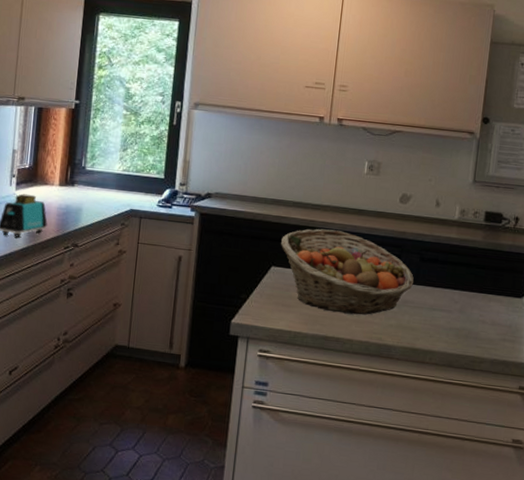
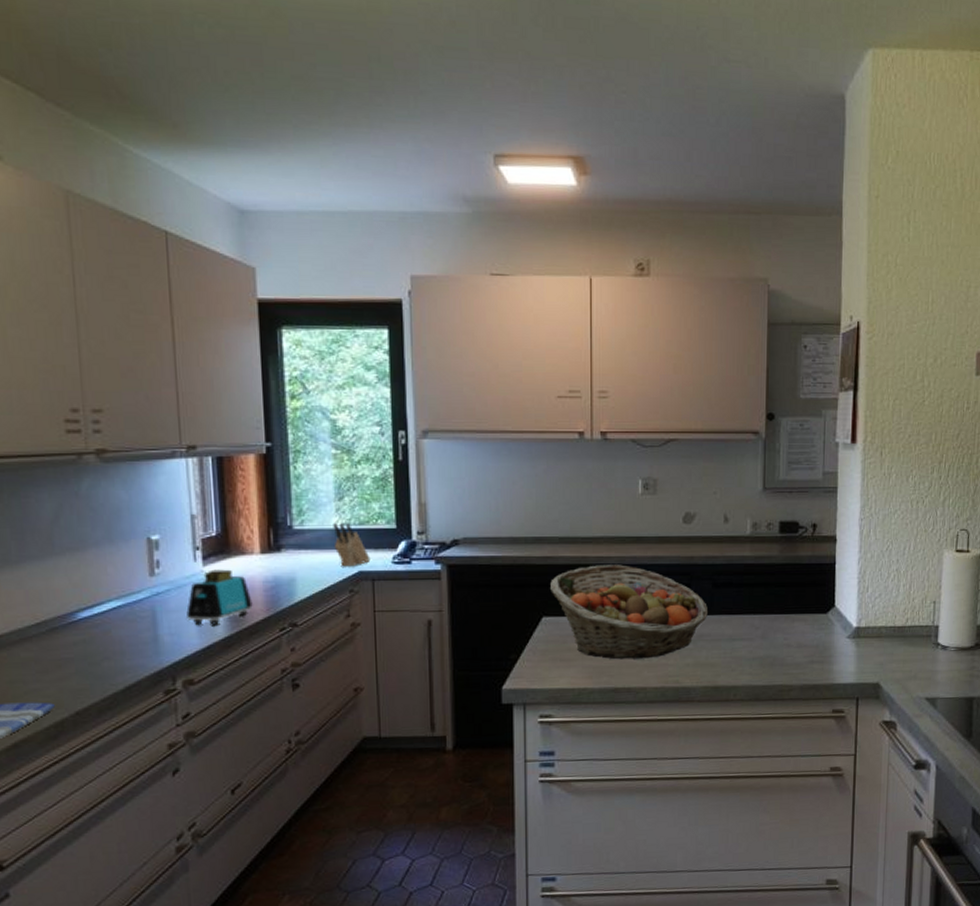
knife block: none [114,168,141,205] -> present [333,522,371,567]

